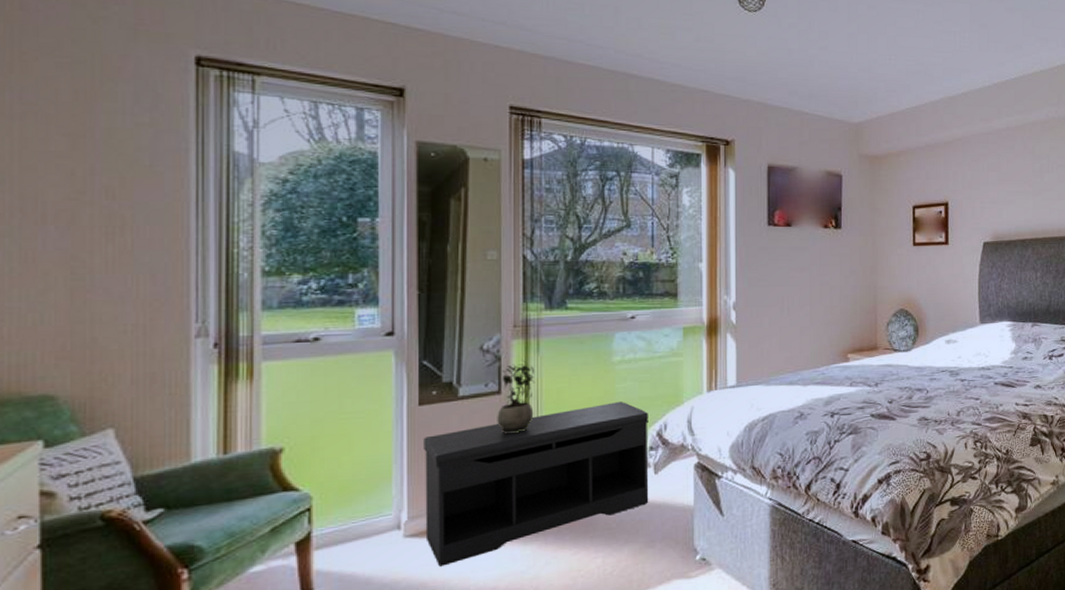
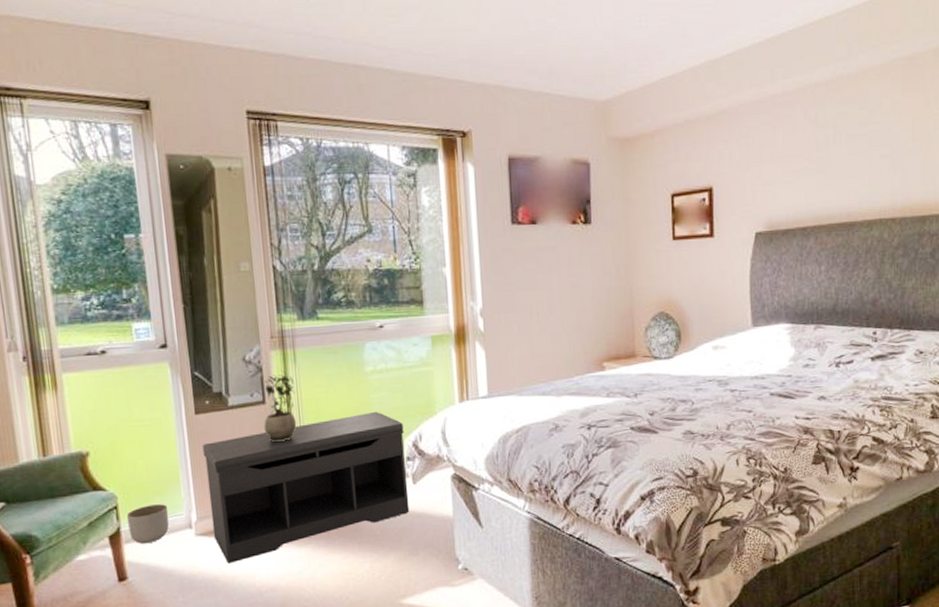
planter: none [321,503,374,550] -> present [126,504,169,544]

